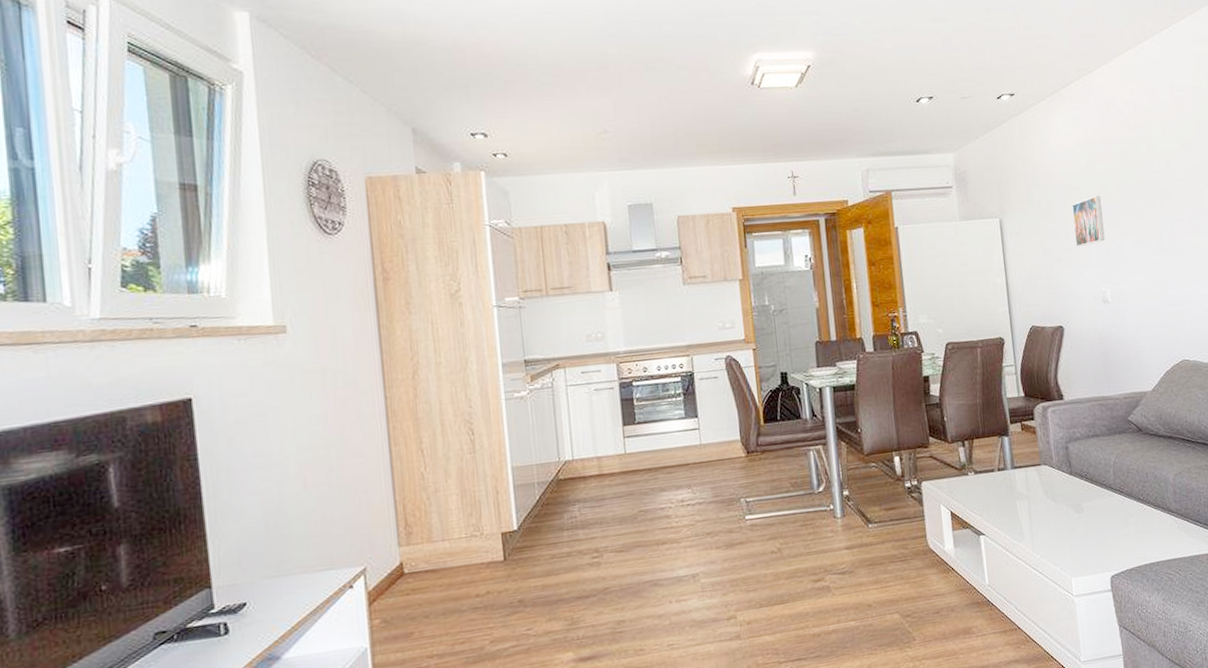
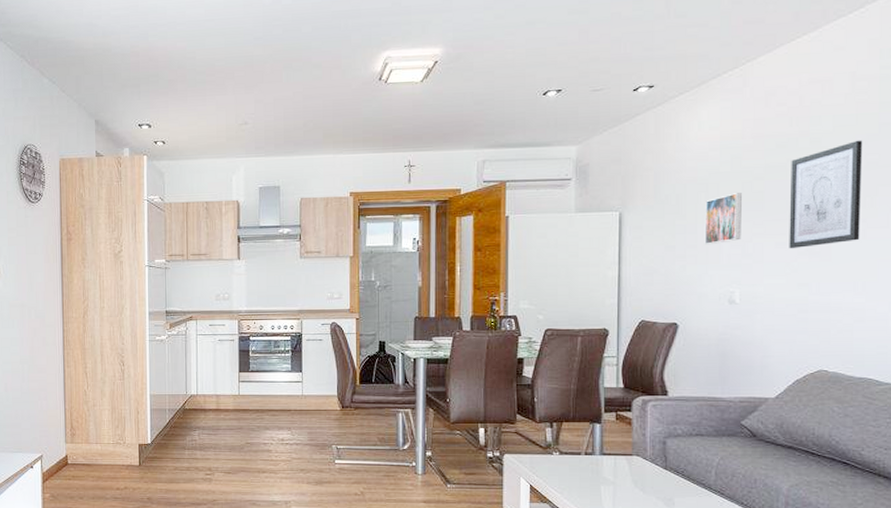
wall art: none [1135,145,1197,248] -> present [789,140,863,249]

